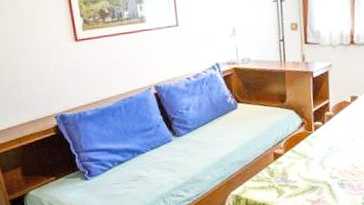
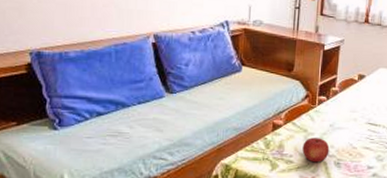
fruit: none [305,161,332,186] -> present [302,138,330,163]

